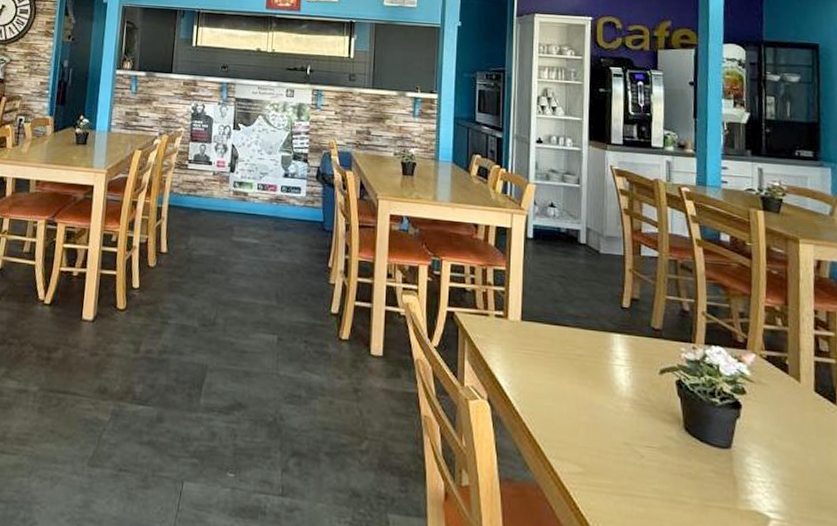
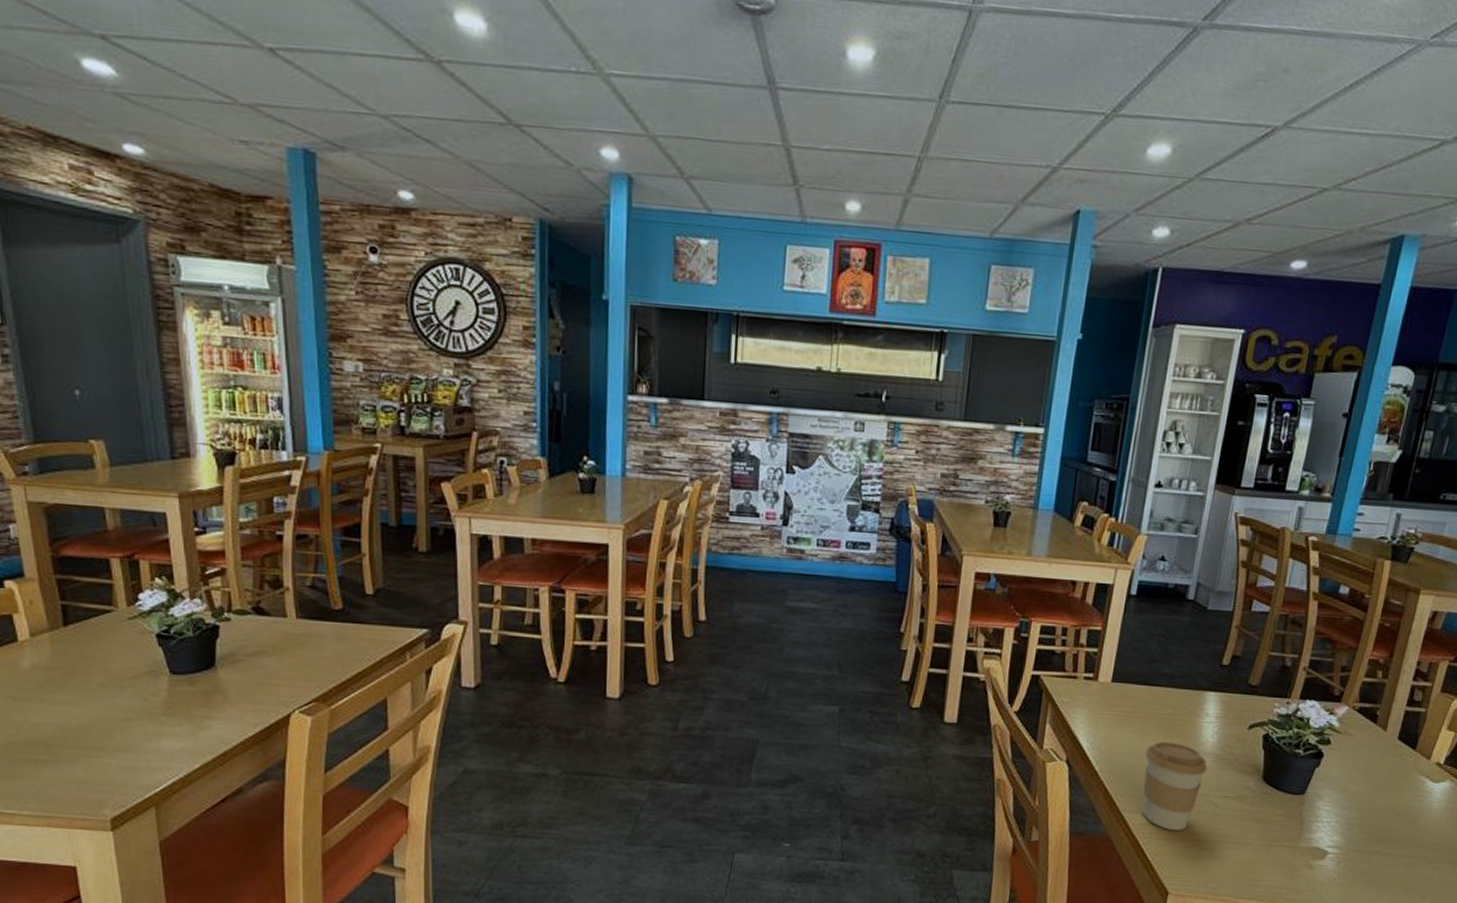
coffee cup: none [562,383,626,483] -> present [1142,741,1207,830]

